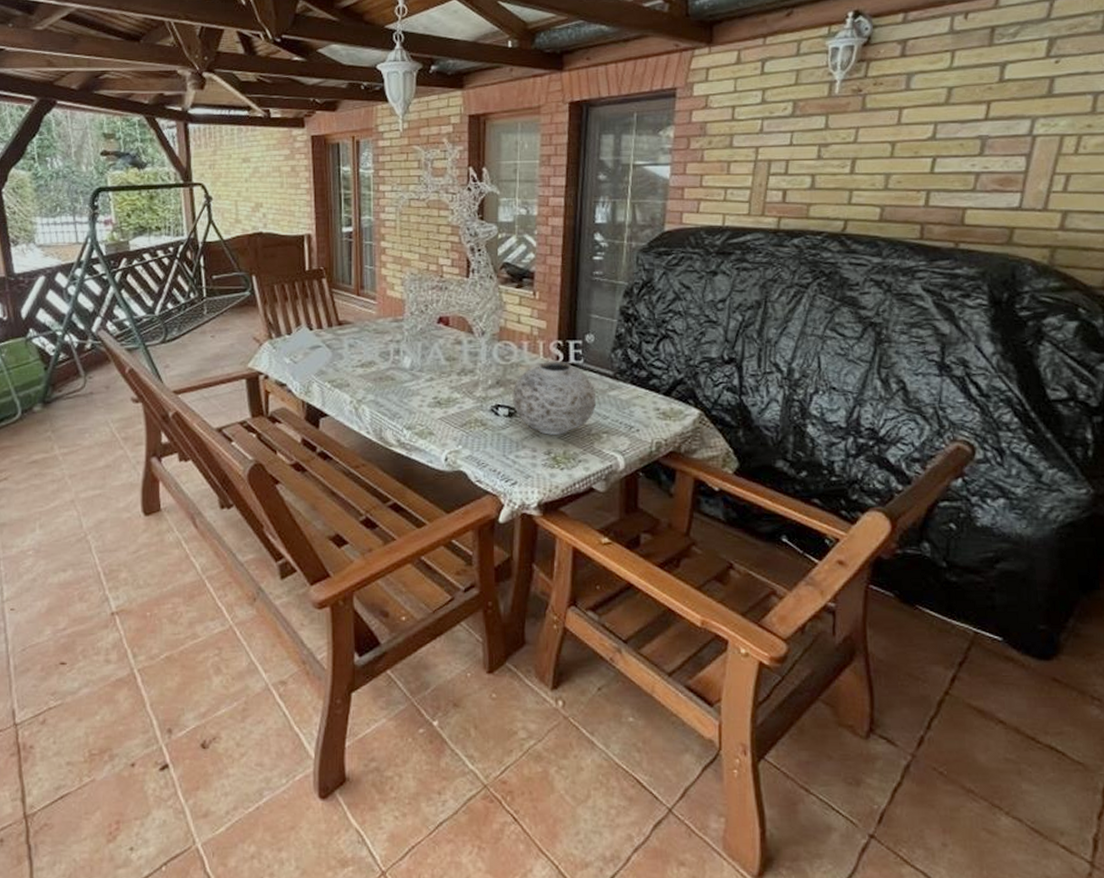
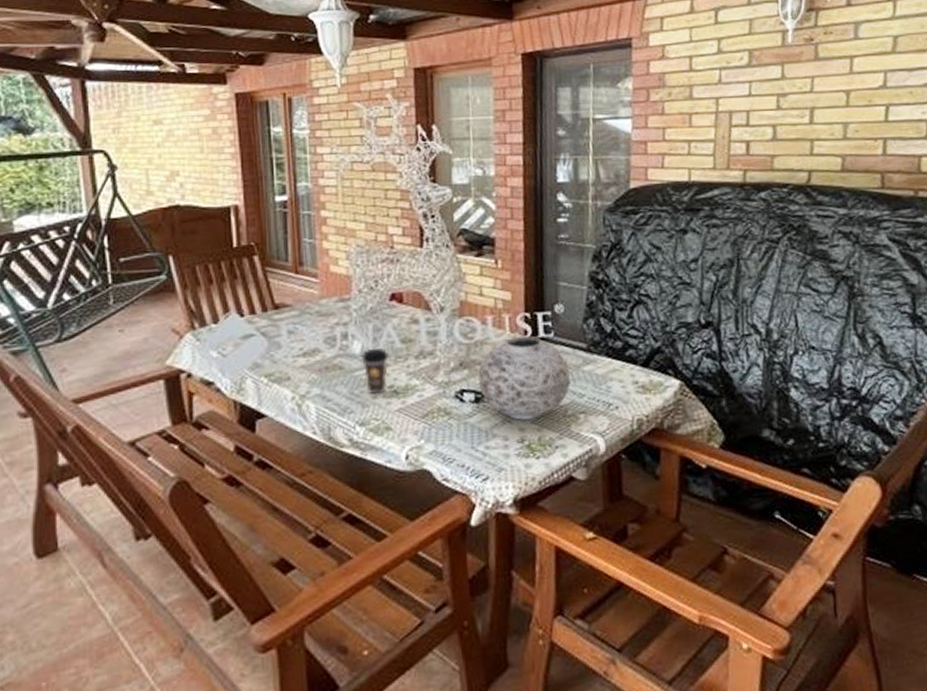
coffee cup: none [411,364,434,404] -> present [362,348,389,395]

